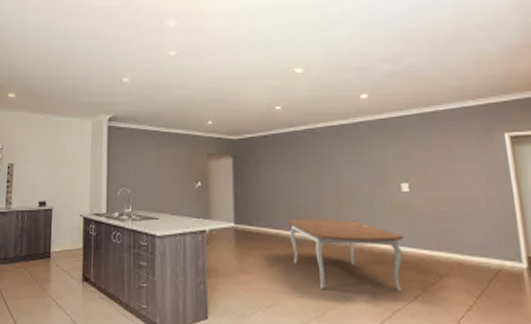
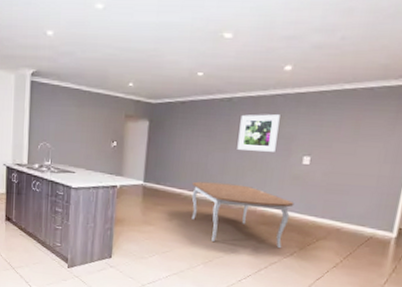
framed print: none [327,142,370,181] -> present [237,114,280,152]

